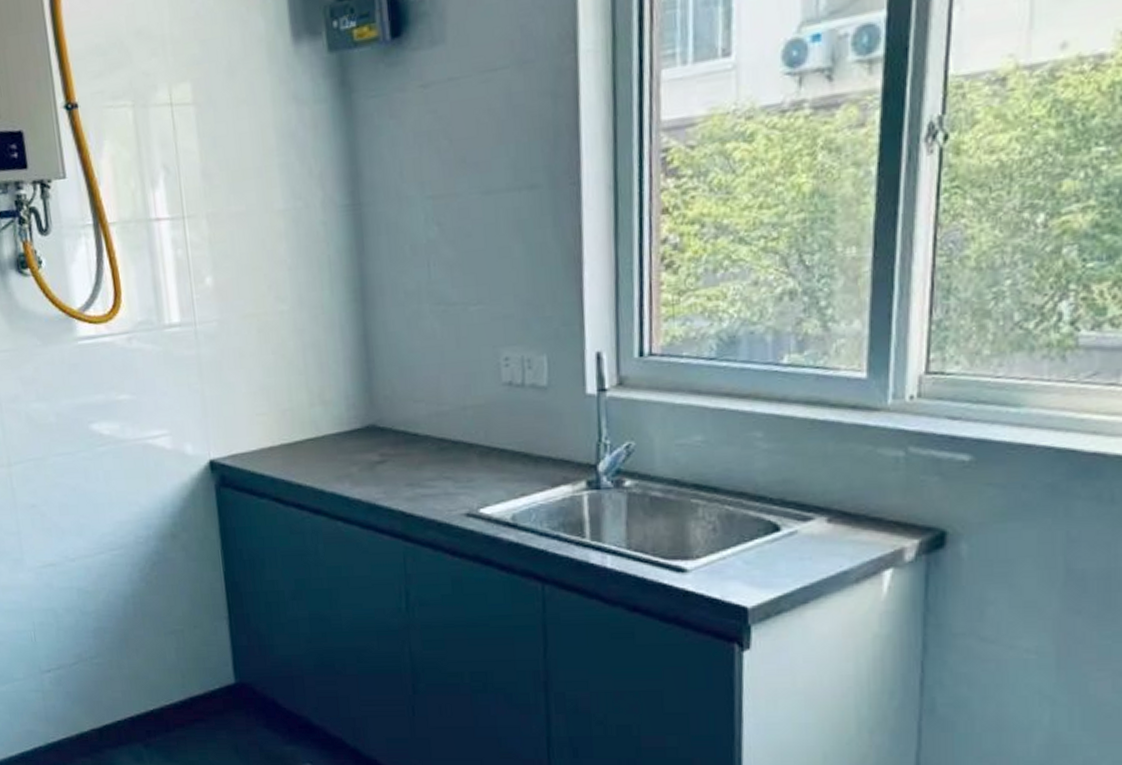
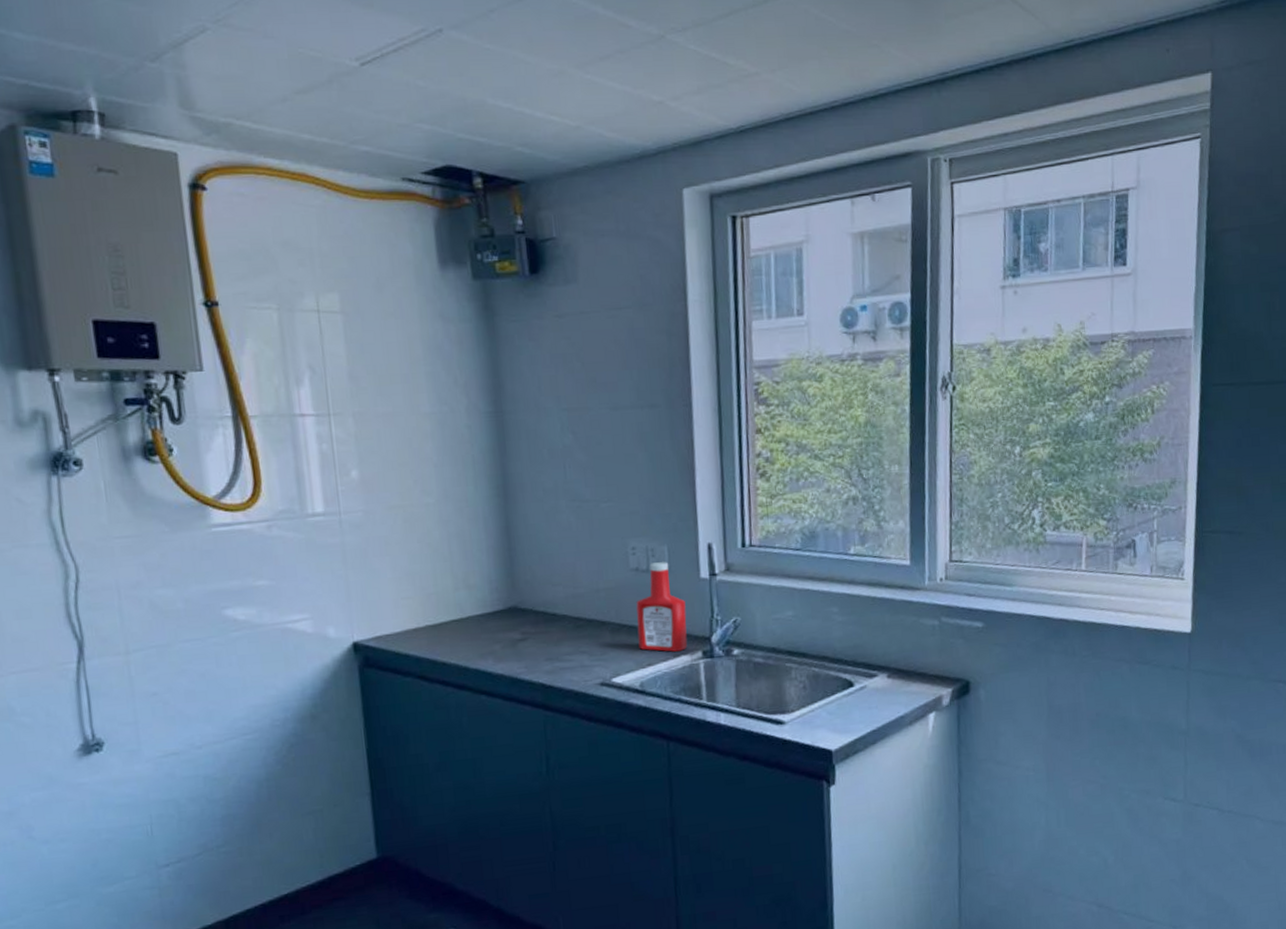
ketchup bottle: none [509,374,569,481] -> present [636,562,688,652]

